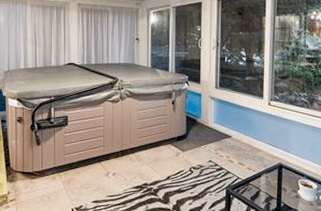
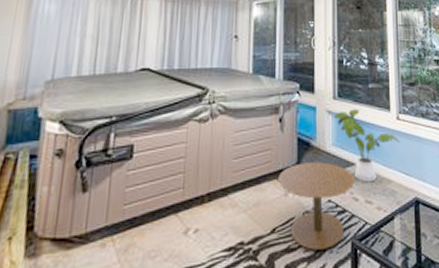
side table: none [171,134,231,193] -> present [278,162,355,250]
house plant: none [215,96,270,150] -> present [333,109,400,183]

